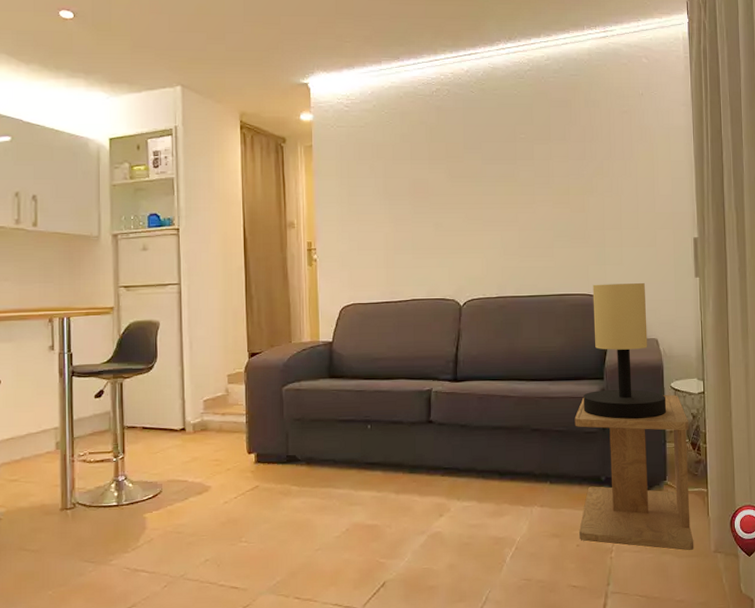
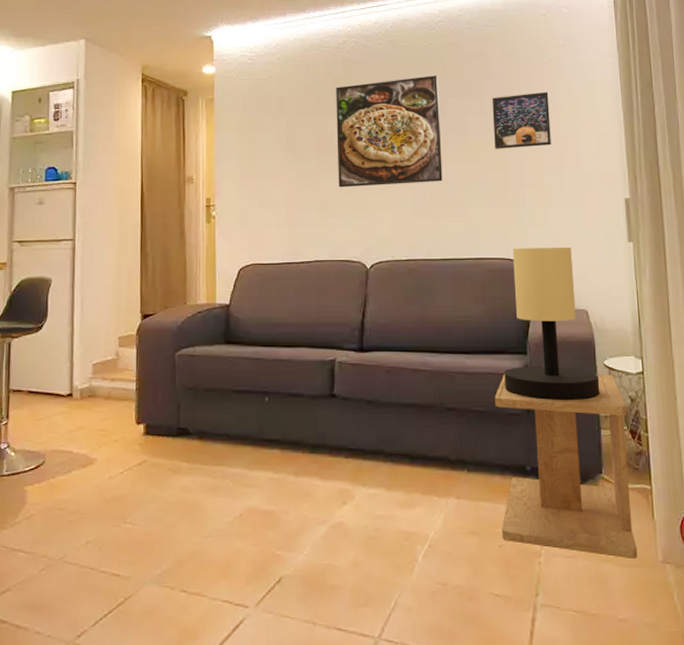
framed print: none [430,122,530,231] -> present [336,74,443,188]
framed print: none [576,138,629,193] -> present [492,91,551,149]

